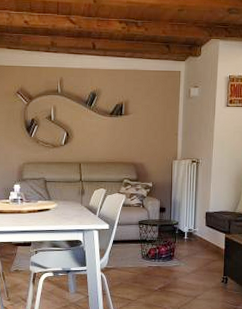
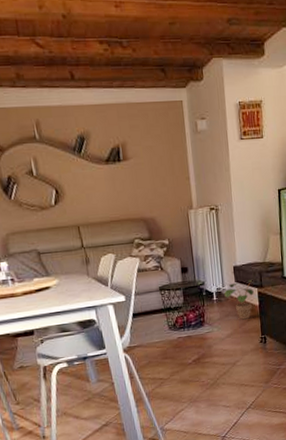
potted plant: none [195,225,222,260] -> present [224,279,254,320]

